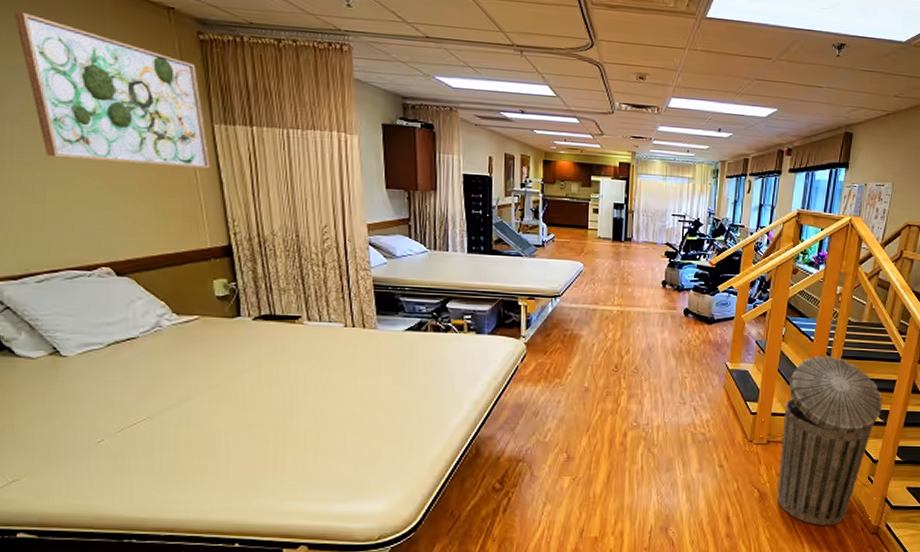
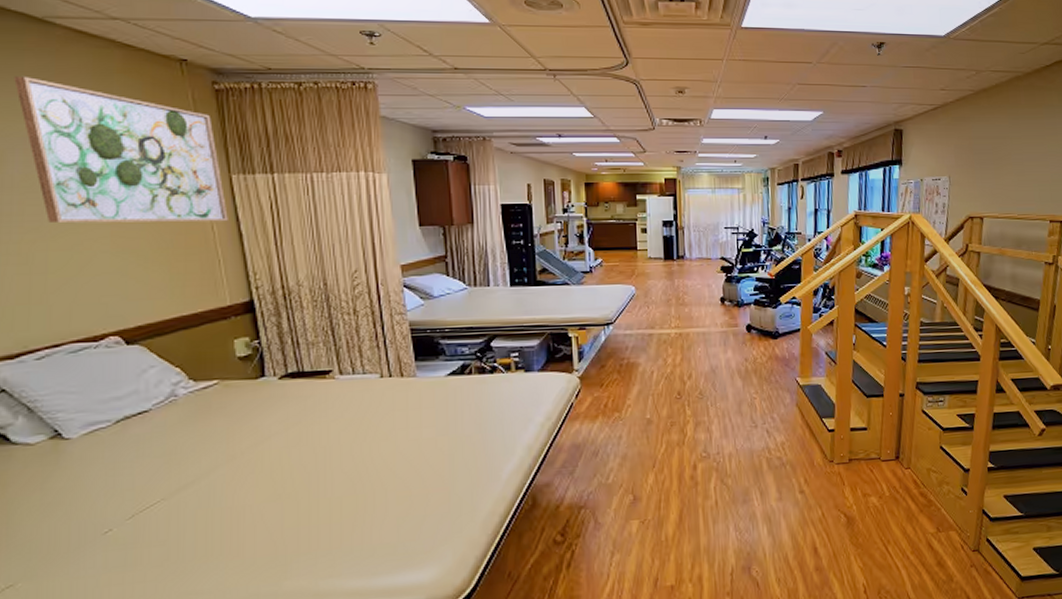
trash can: present [777,355,883,526] -> none [864,361,968,548]

